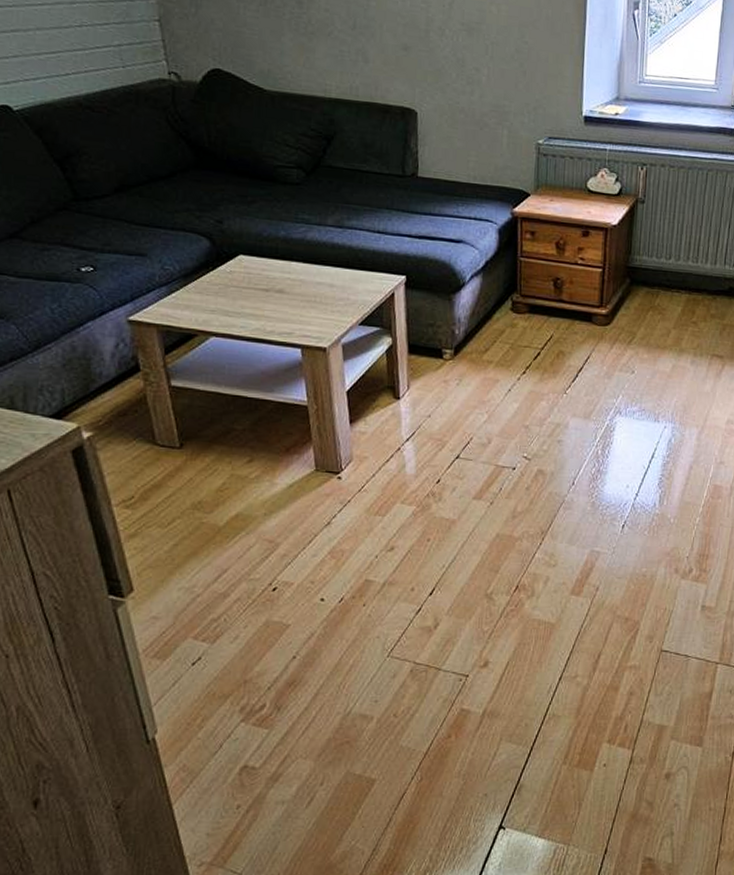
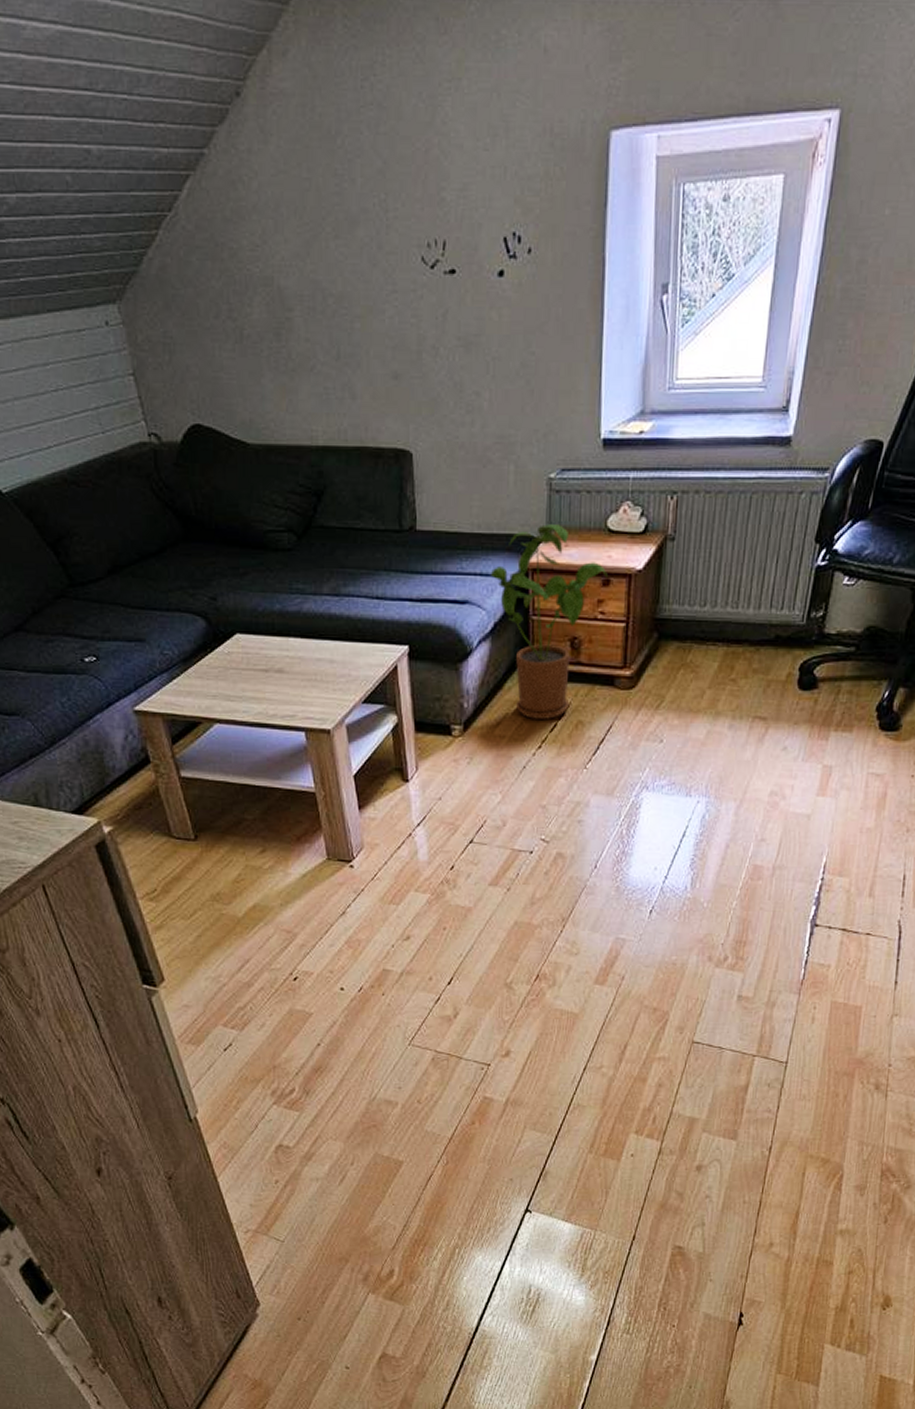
house plant: none [483,181,587,348] -> present [490,524,608,719]

